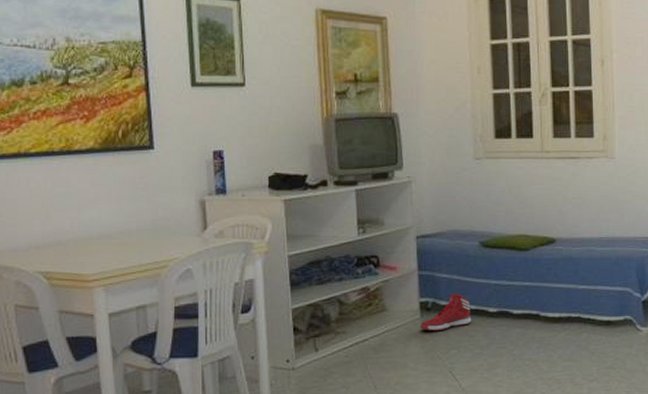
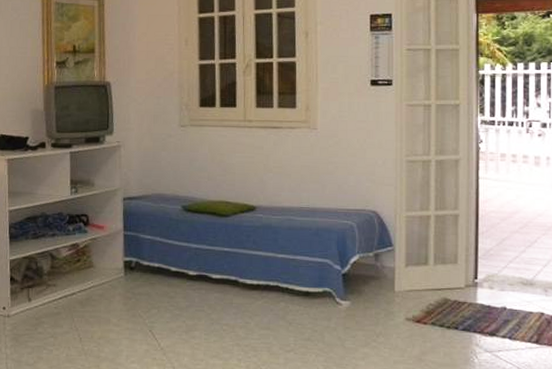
sneaker: present [420,293,472,332] -> none [123,254,172,291]

